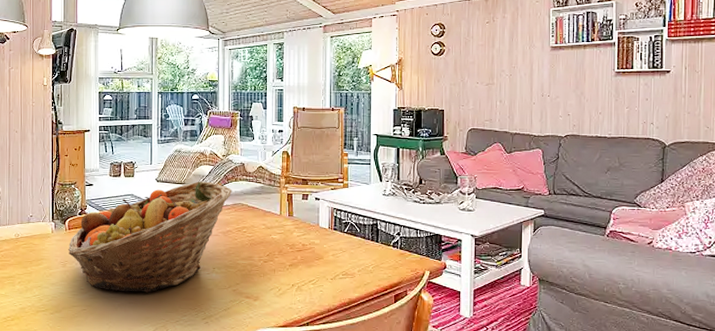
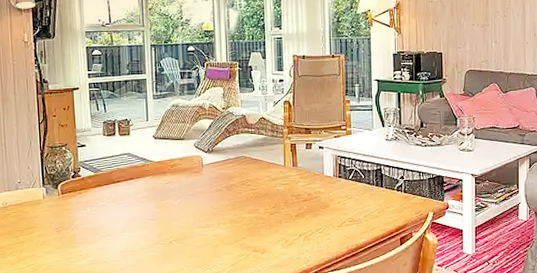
fruit basket: present [68,181,232,293] -> none [63,135,234,255]

